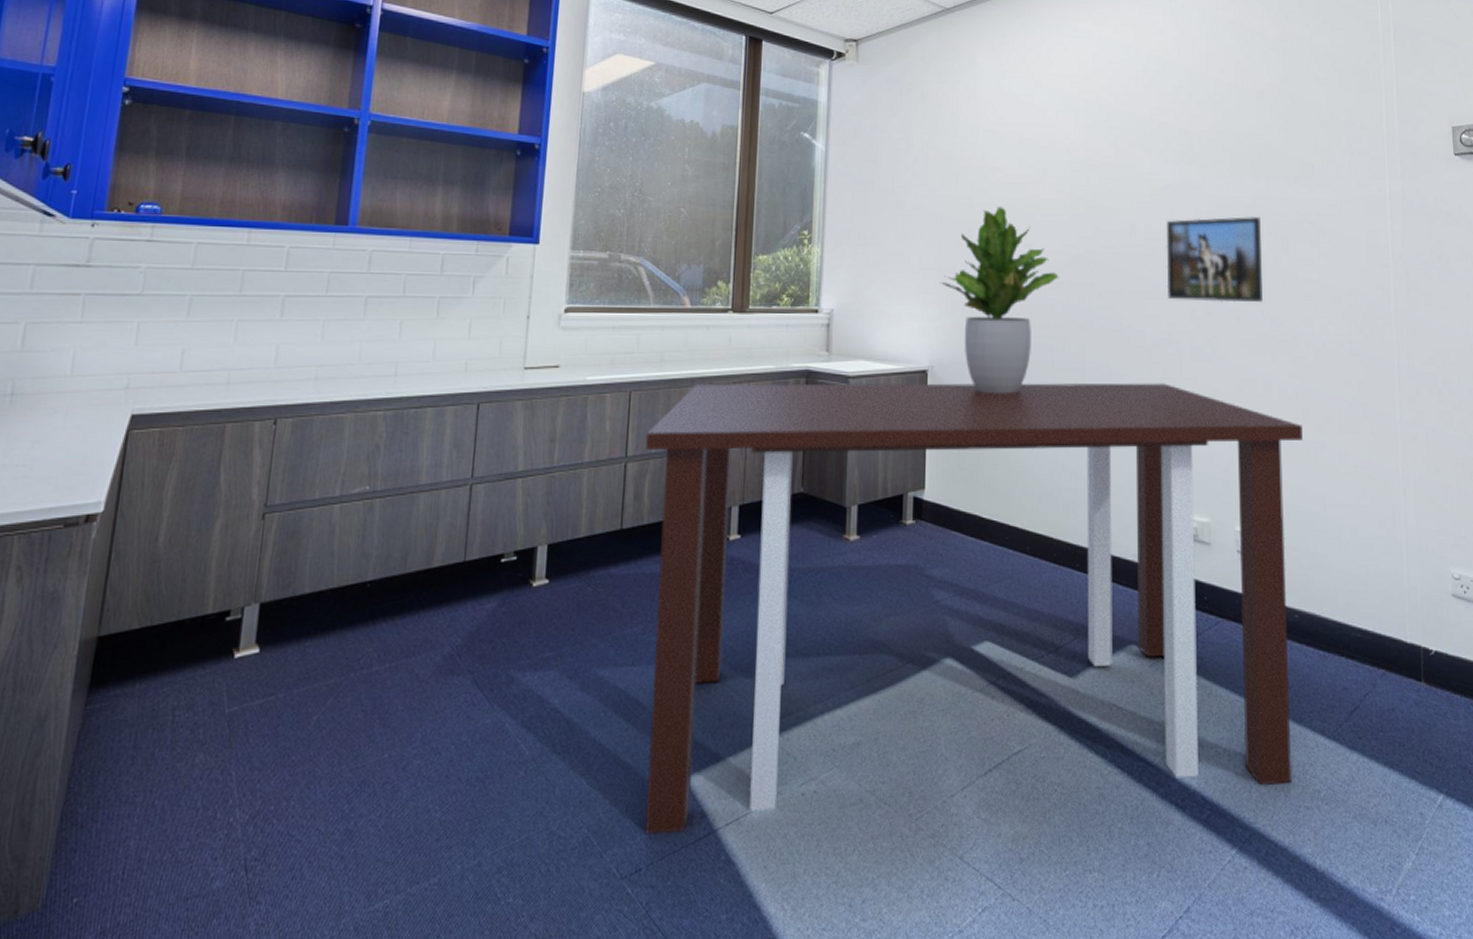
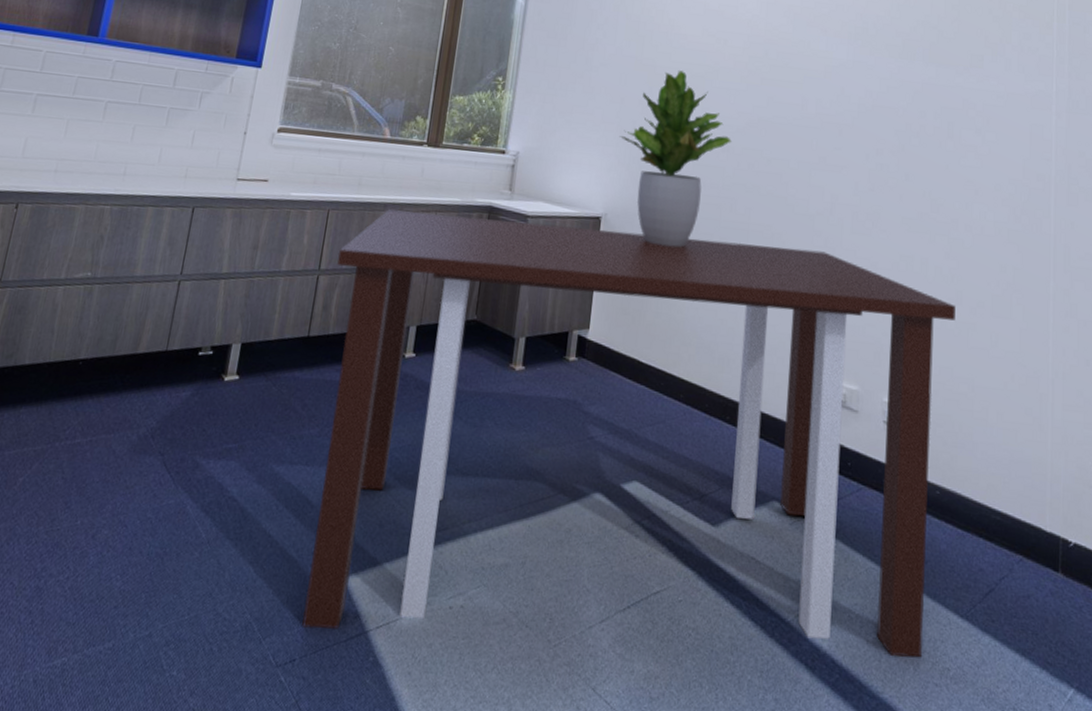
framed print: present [1166,216,1263,303] -> none [833,97,928,183]

